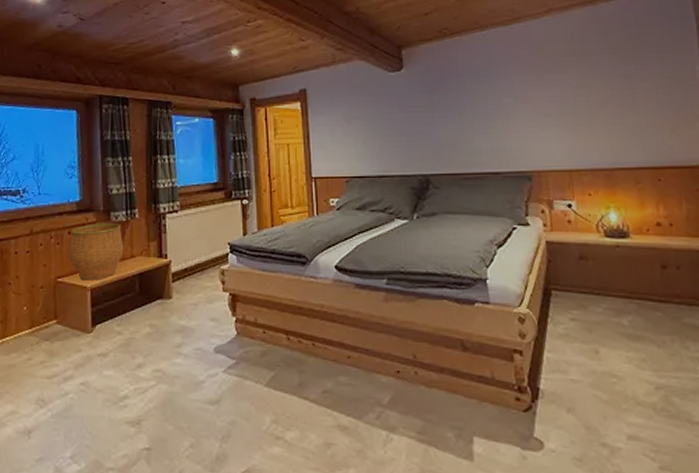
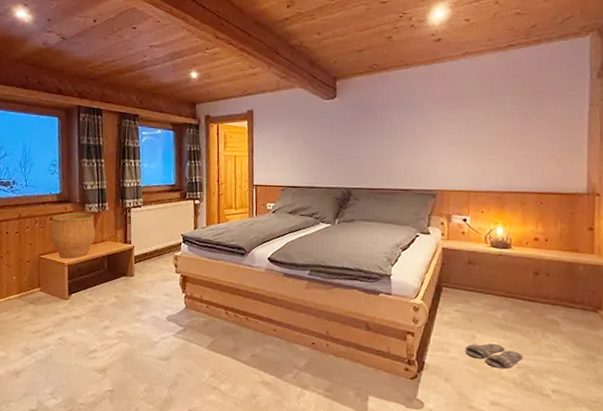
slippers: none [589,359,661,392] -> present [466,343,523,369]

